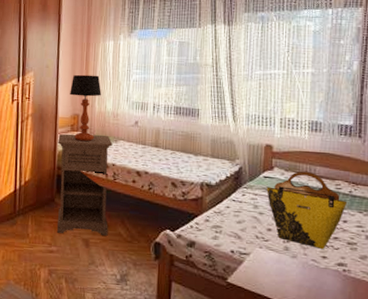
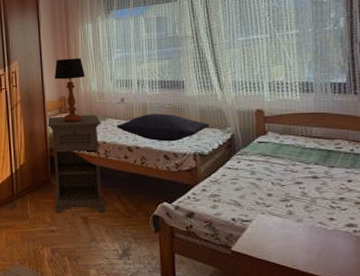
pillow: none [128,139,219,170] -> present [117,114,210,142]
tote bag: present [266,171,348,249] -> none [262,133,351,211]

